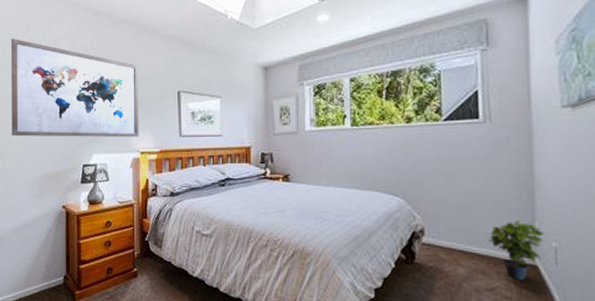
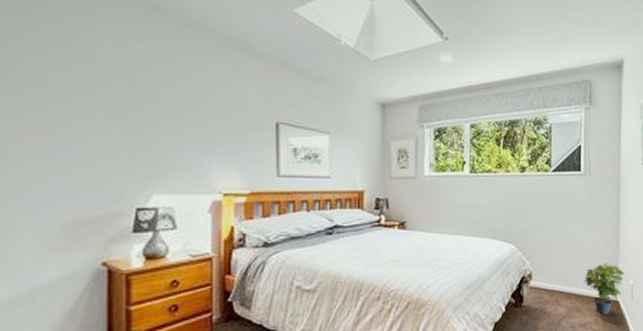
wall art: present [11,38,139,138] -> none [11,25,223,176]

